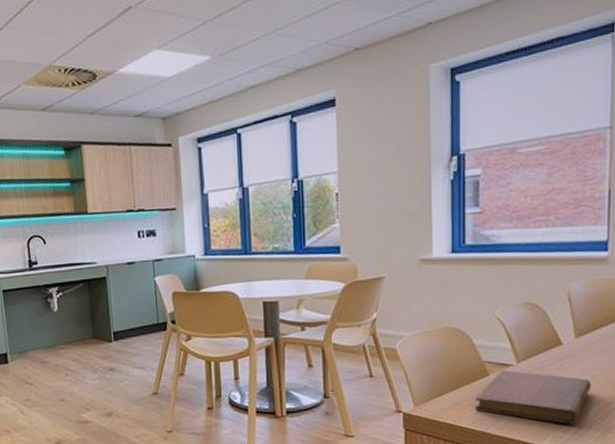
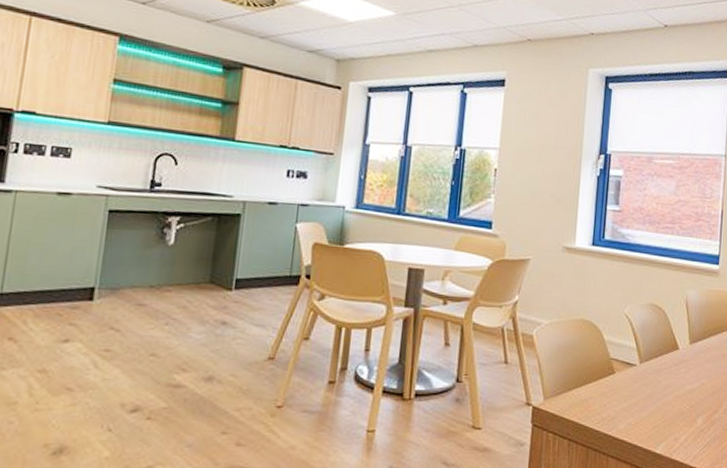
notebook: present [475,370,592,424] -> none [600,370,701,431]

